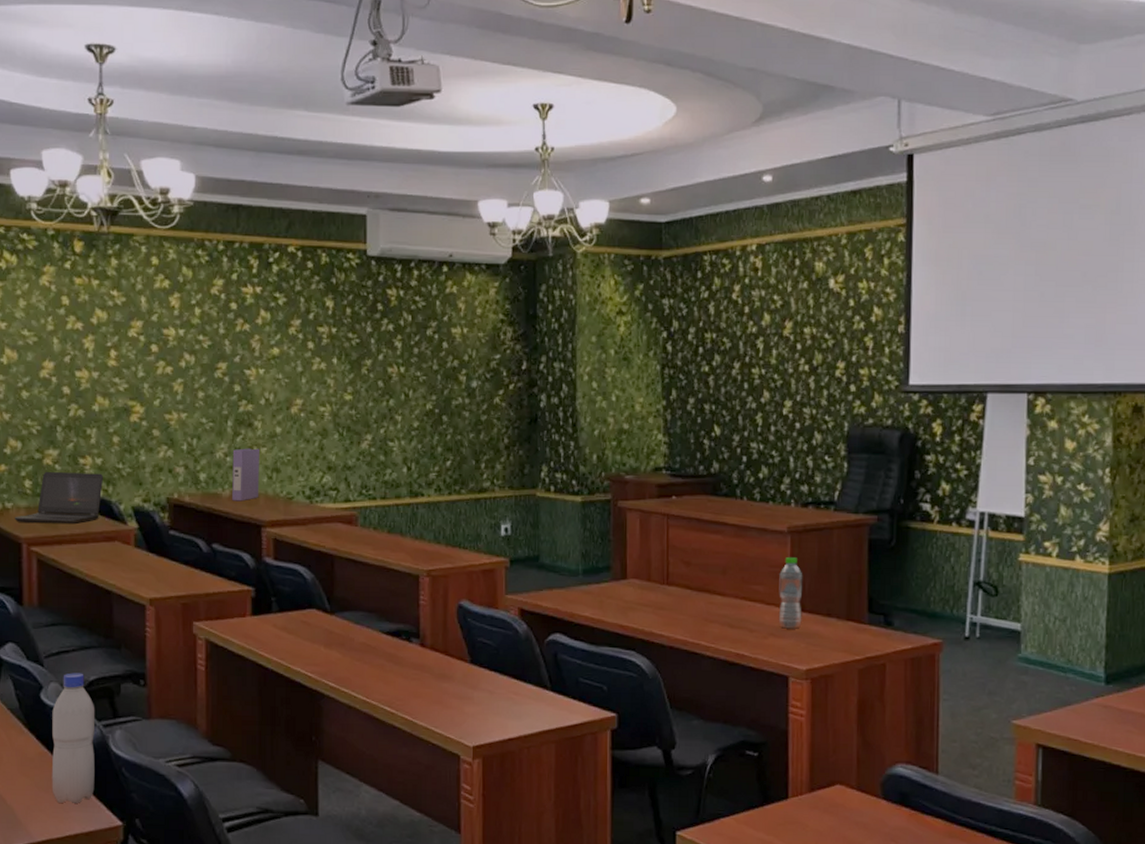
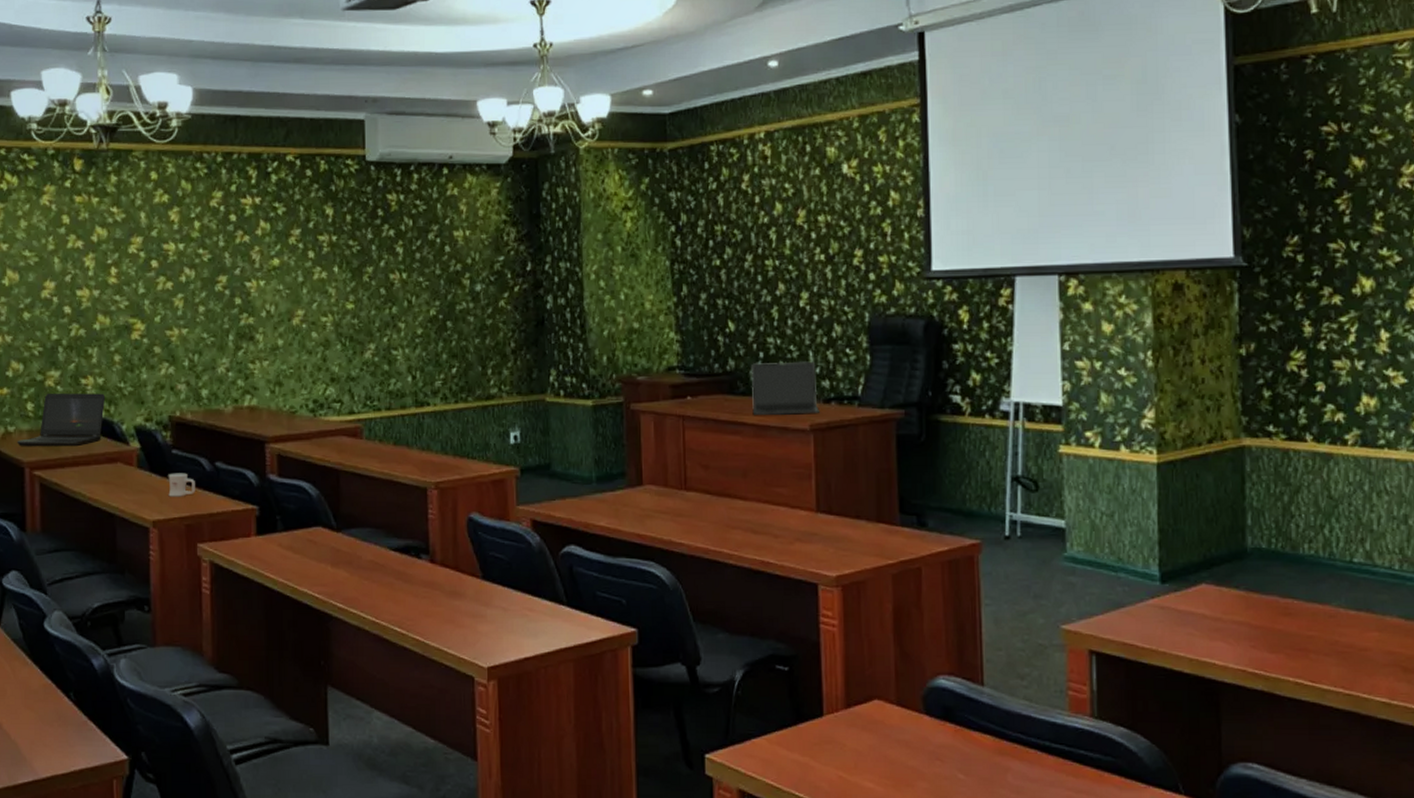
water bottle: present [51,672,95,804] -> none [55,600,100,738]
mug: none [165,553,192,577] -> present [168,473,195,497]
binder: present [232,448,259,501] -> none [234,362,262,417]
laptop: none [733,466,797,518] -> present [751,361,819,416]
water bottle: present [778,556,803,629] -> none [803,456,830,533]

